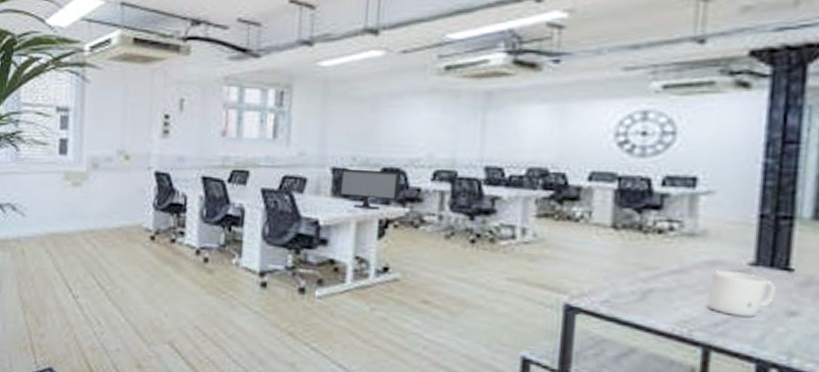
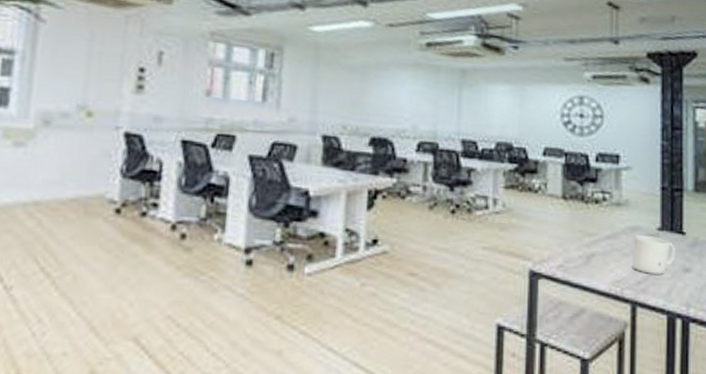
computer monitor: present [338,168,401,210] -> none [328,136,388,180]

